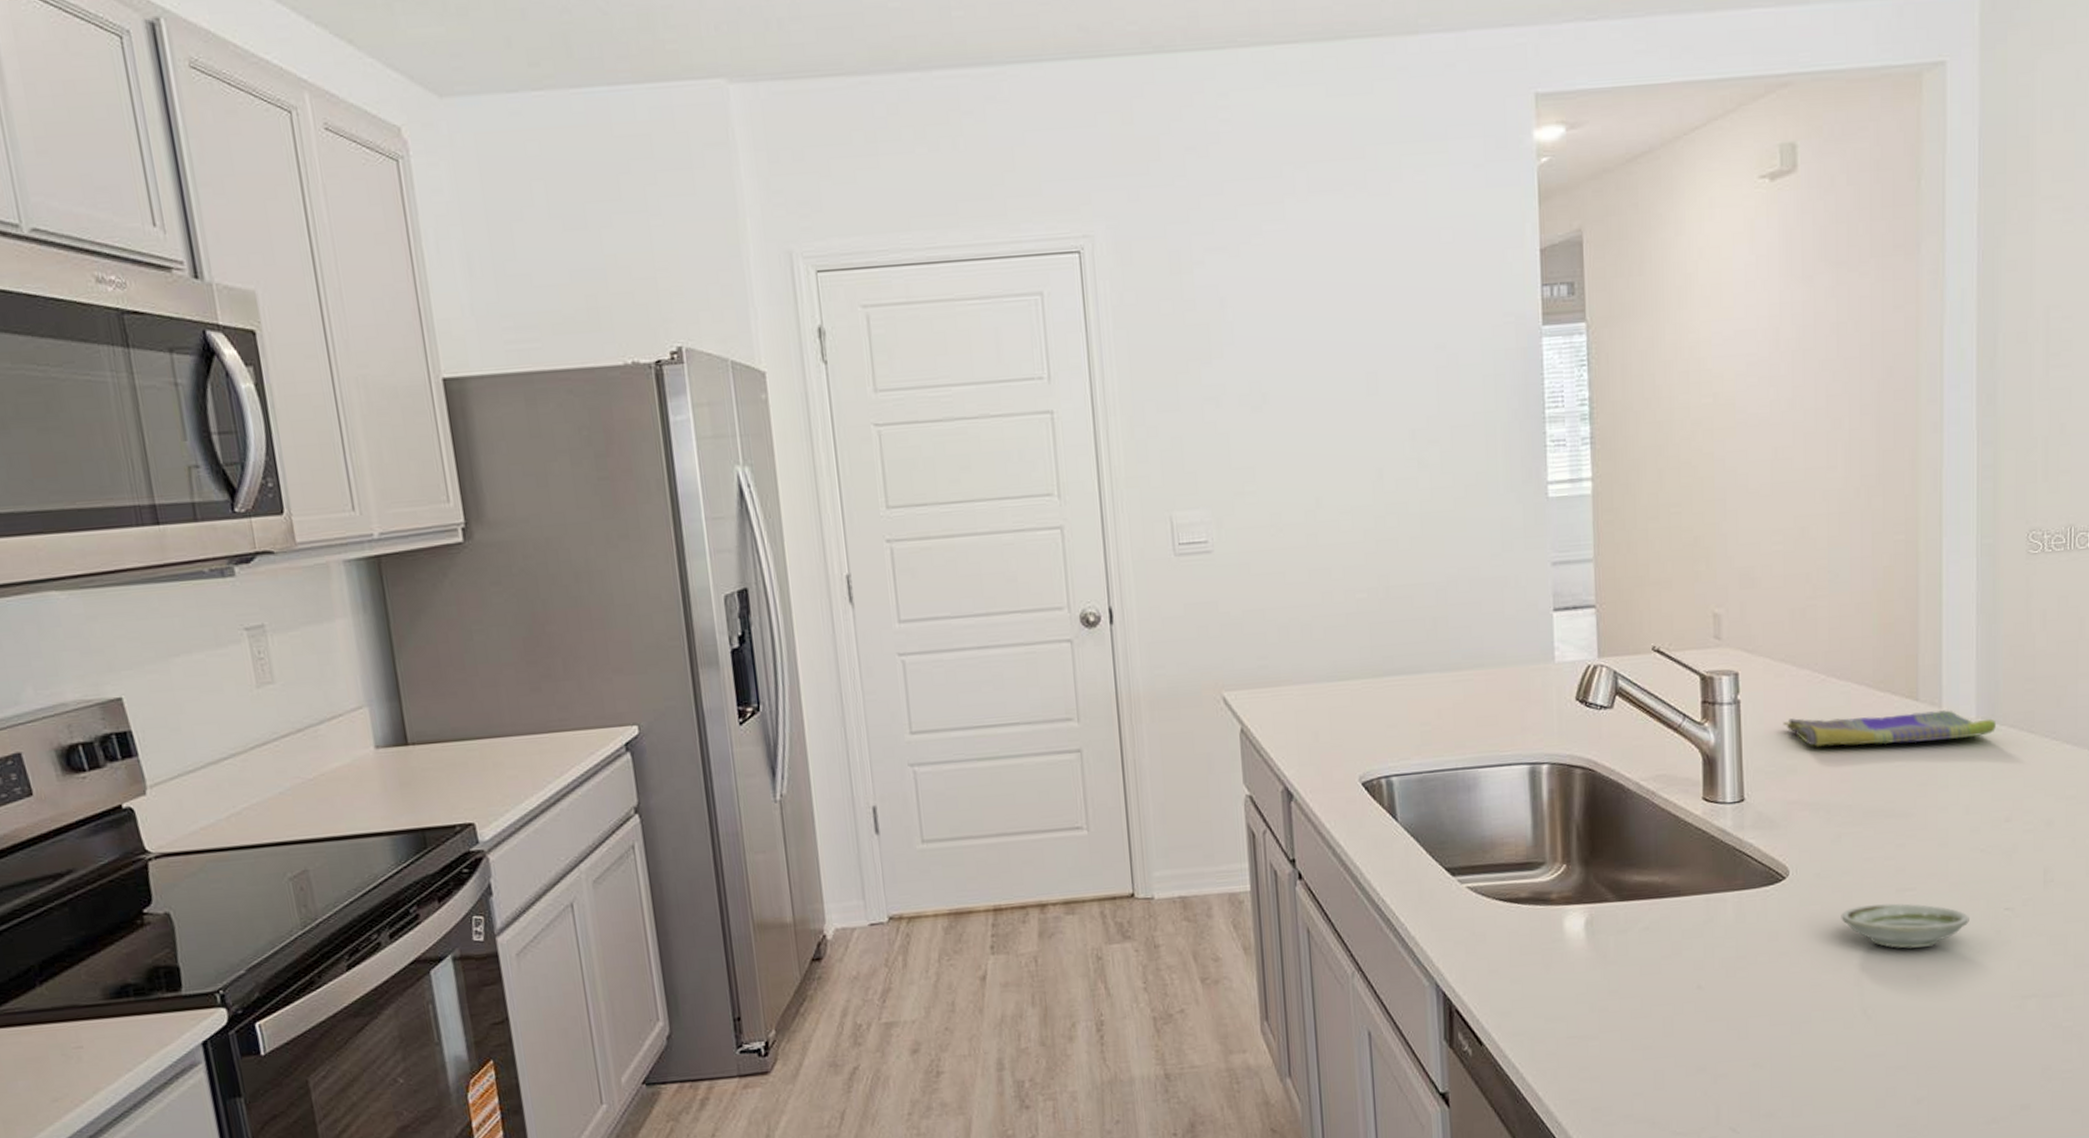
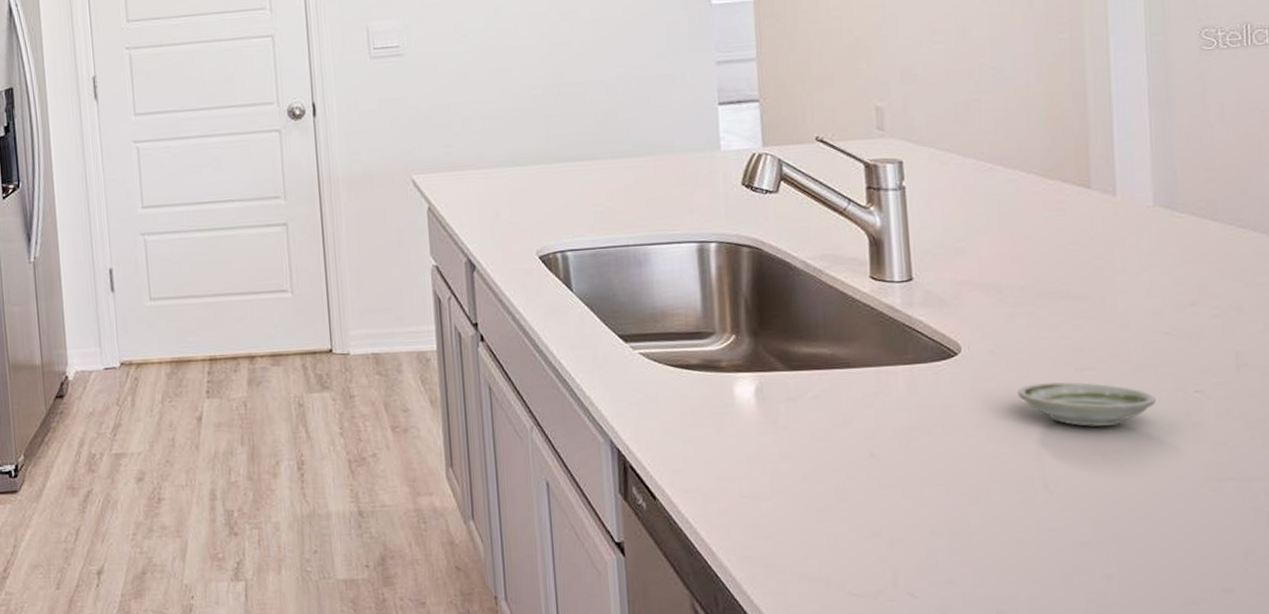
dish towel: present [1783,710,1996,747] -> none [950,197,1175,231]

